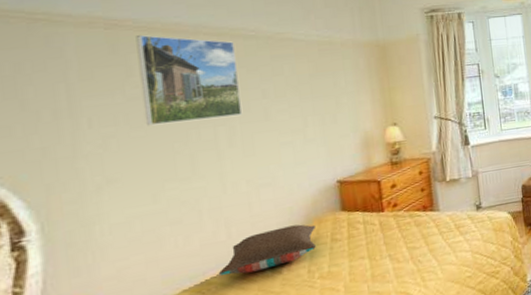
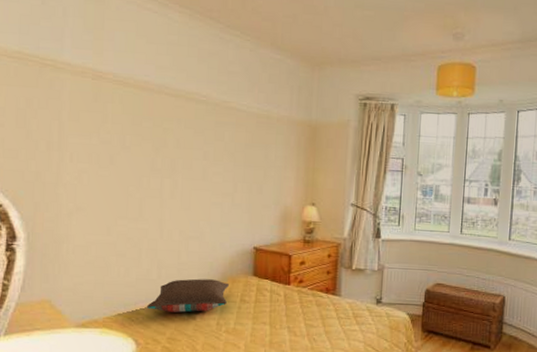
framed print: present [136,35,243,126] -> none [111,88,188,172]

